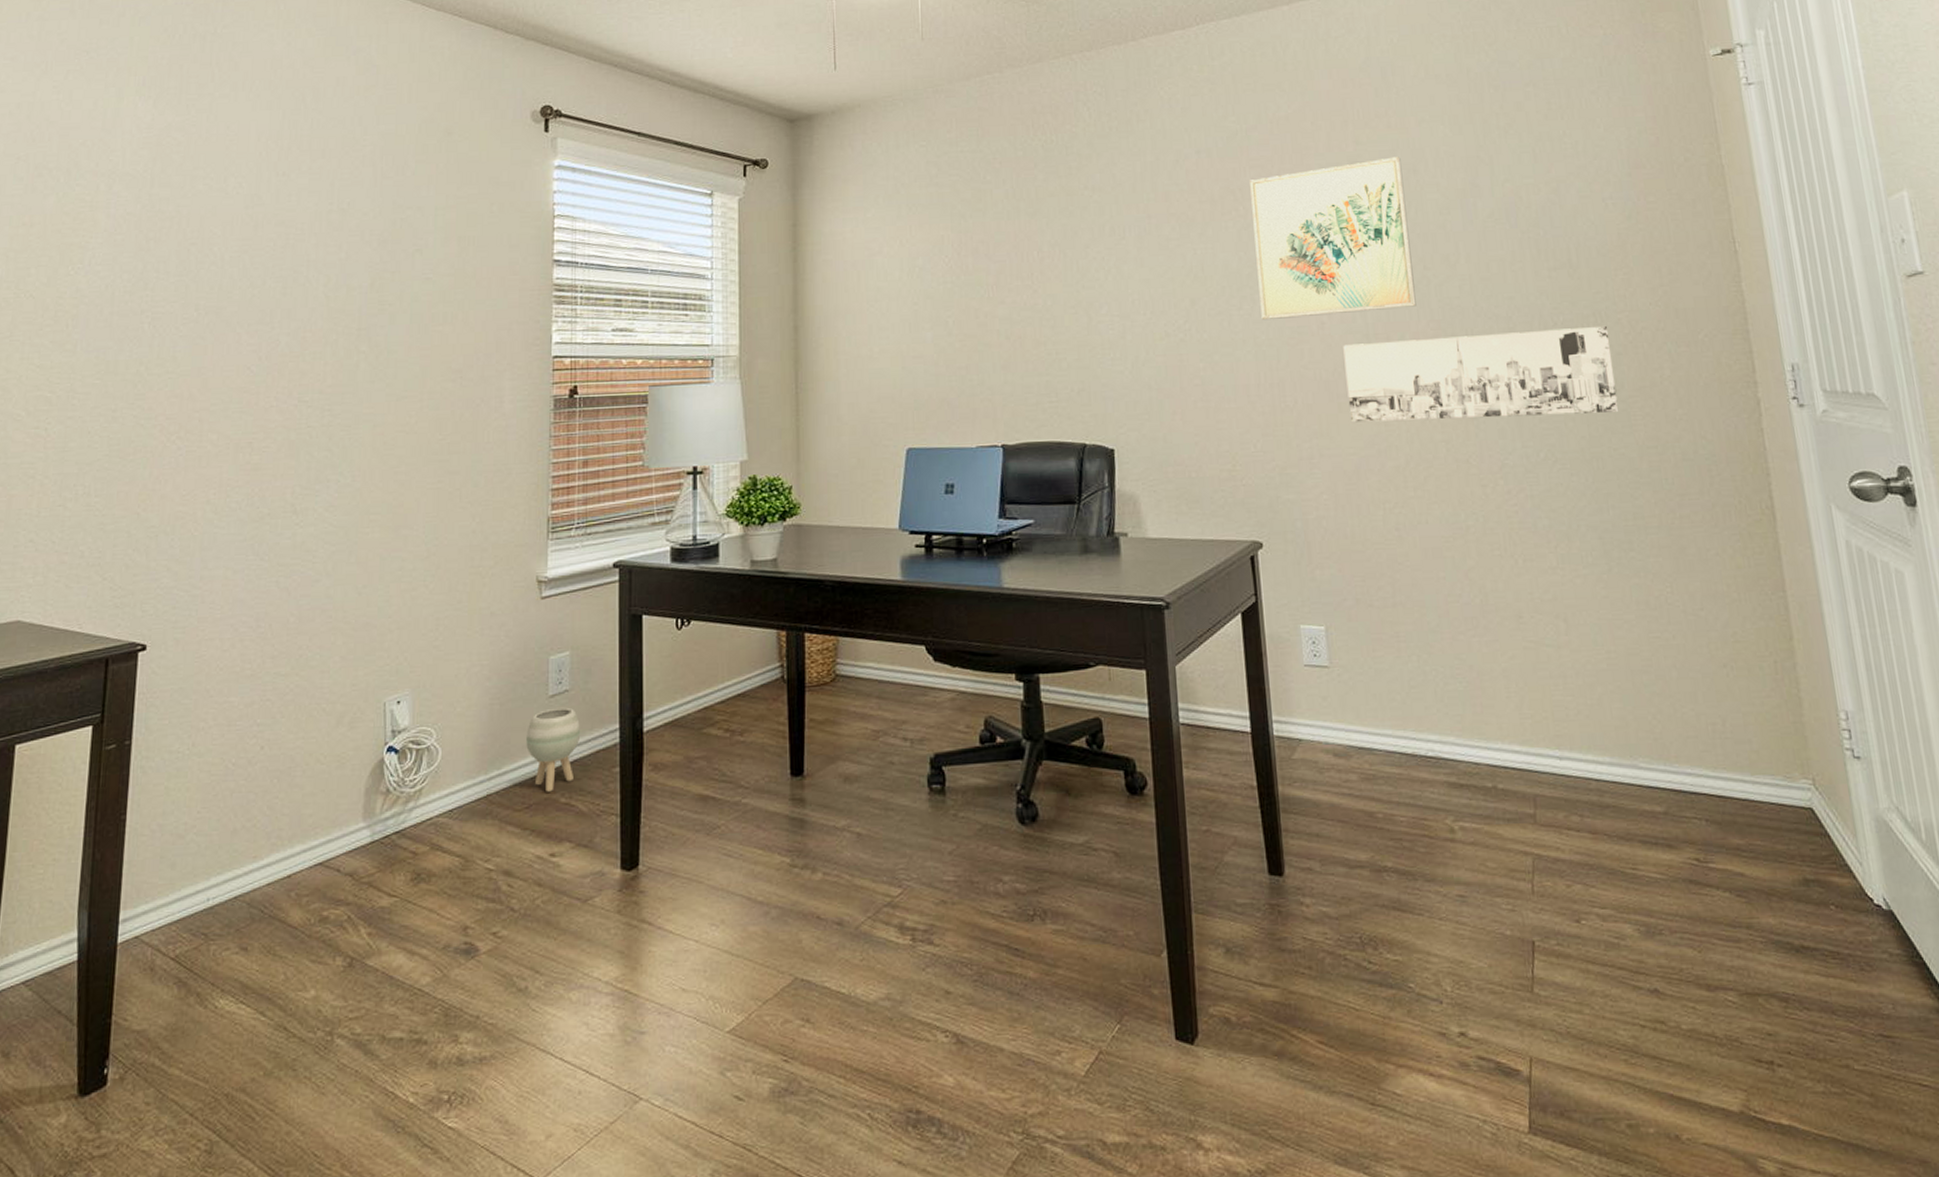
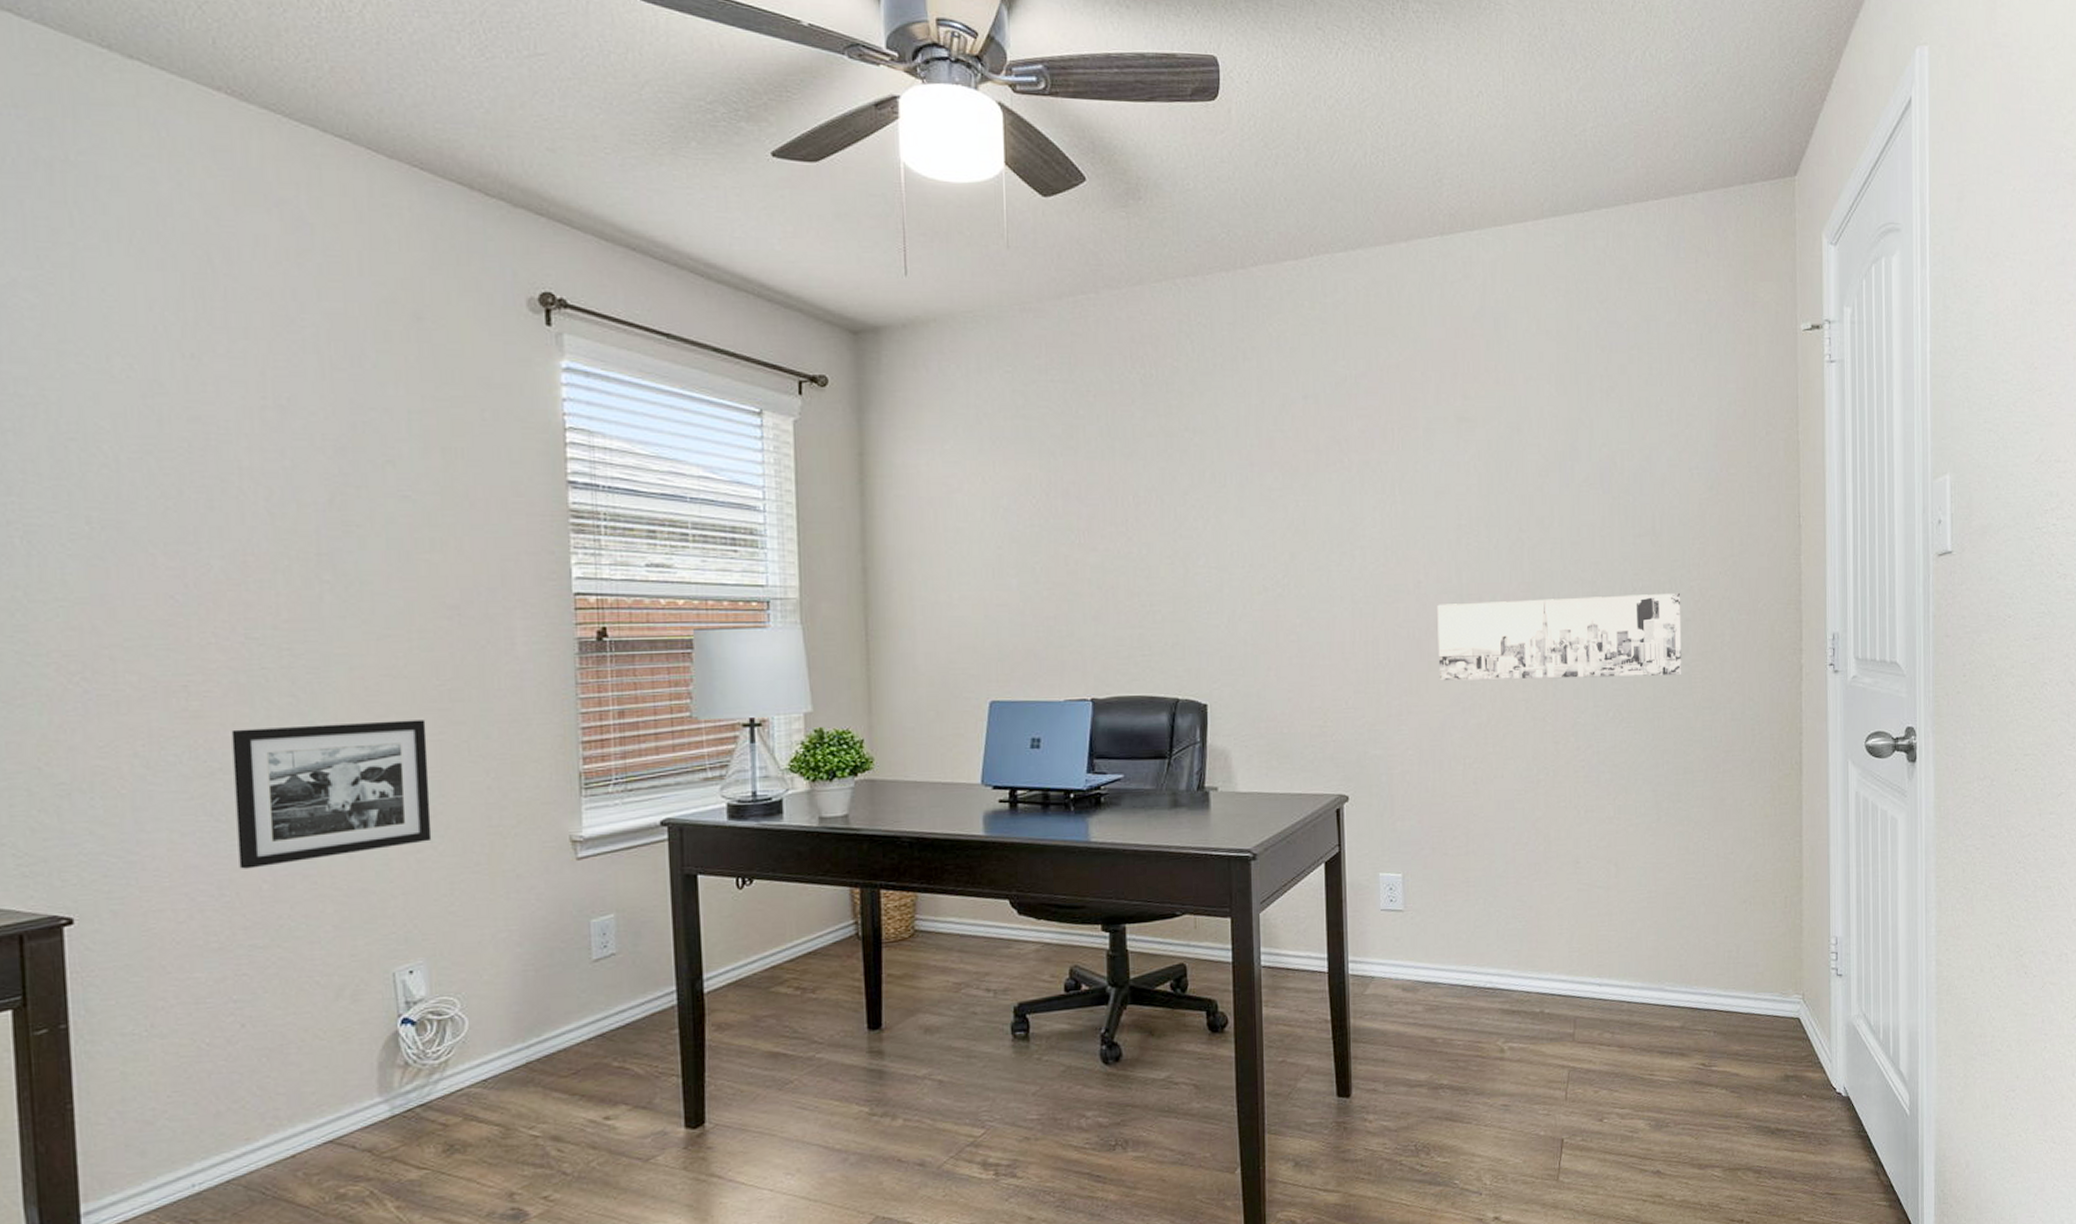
picture frame: none [274,470,428,603] -> present [231,720,432,869]
planter: present [526,707,581,792] -> none [568,971,633,1057]
wall art: present [1250,157,1417,319] -> none [1356,414,1509,576]

